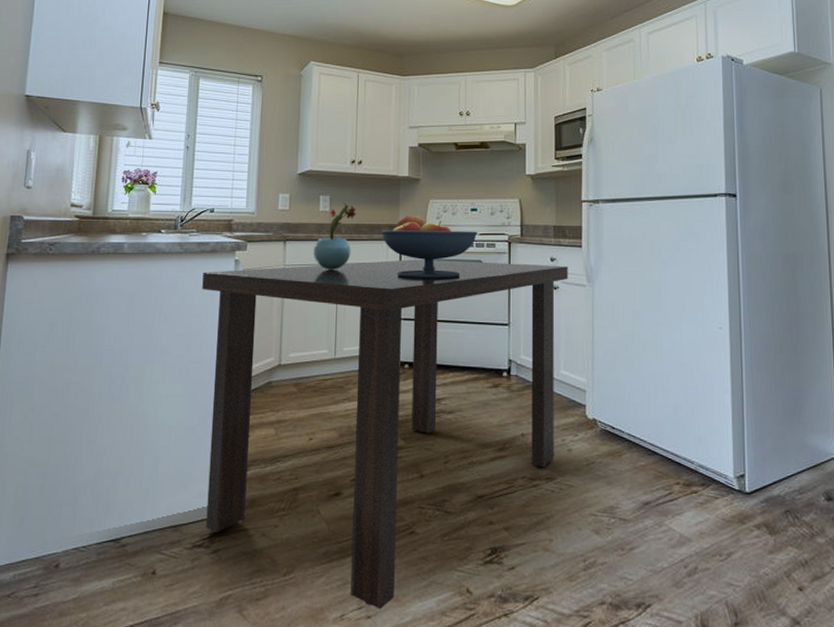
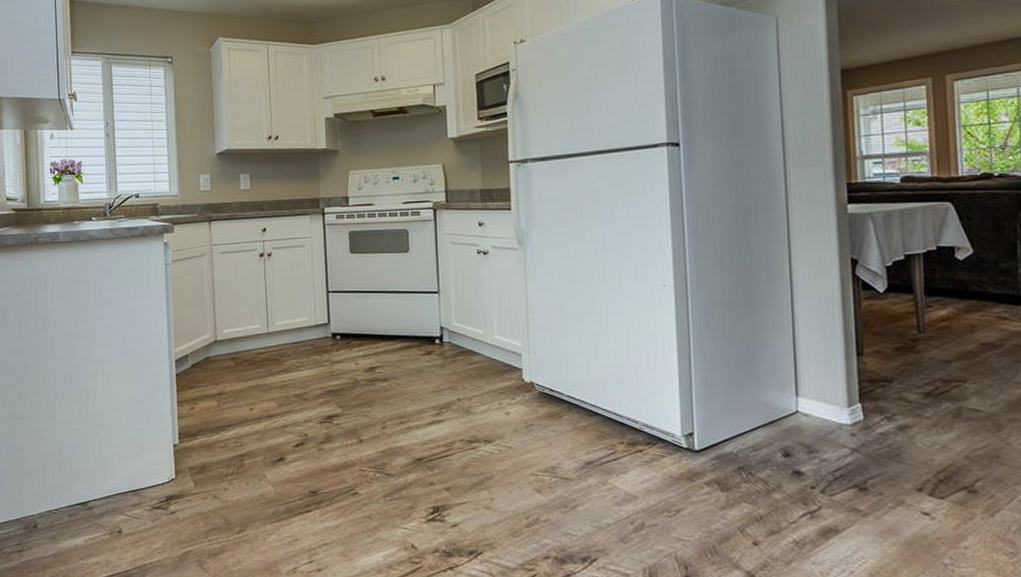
dining table: present [202,258,568,610] -> none [135,230,498,564]
potted flower: present [313,202,357,271] -> none [237,179,278,248]
fruit bowl: present [380,216,478,278] -> none [303,188,402,251]

